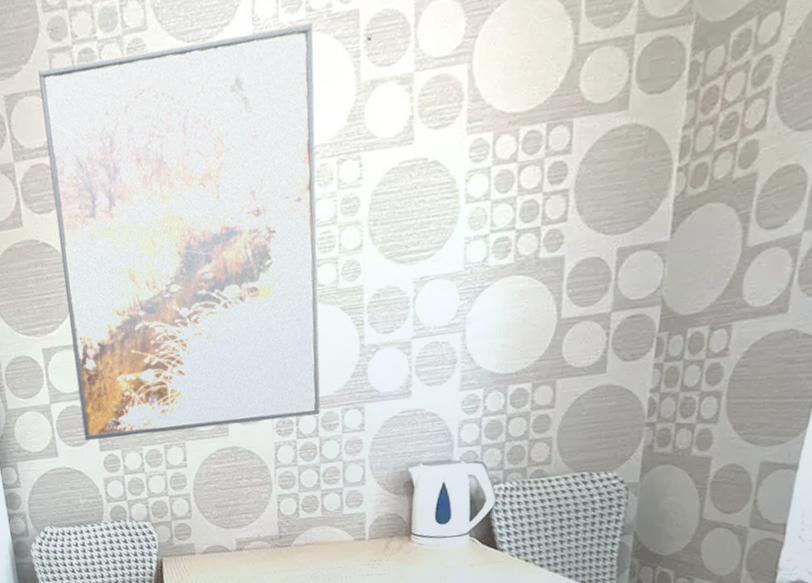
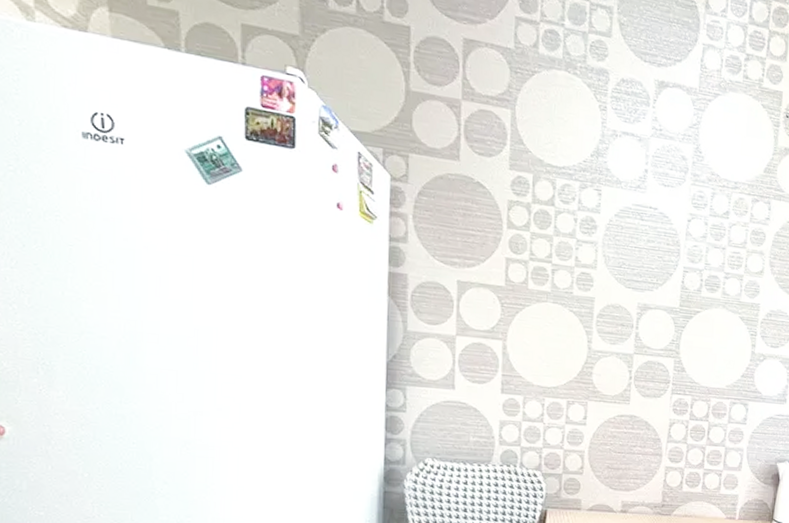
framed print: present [38,23,321,441] -> none [486,30,747,402]

